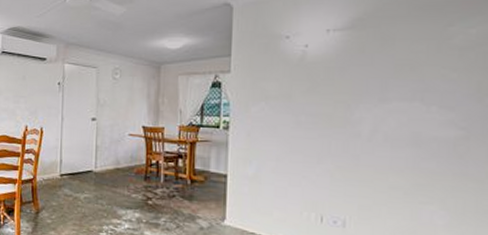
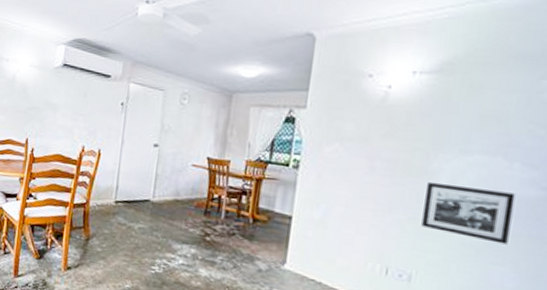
picture frame: none [350,132,436,184] -> present [421,183,516,245]

